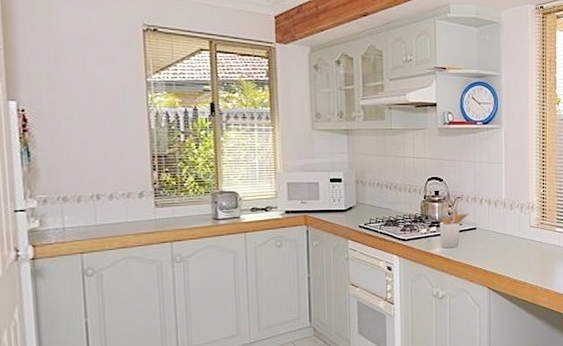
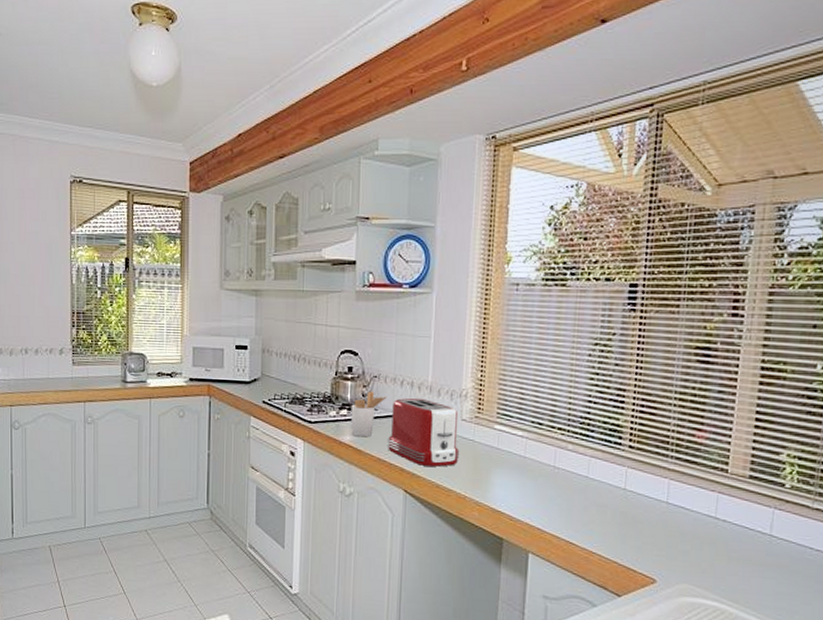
toaster: none [471,212,530,266] -> present [387,397,460,467]

